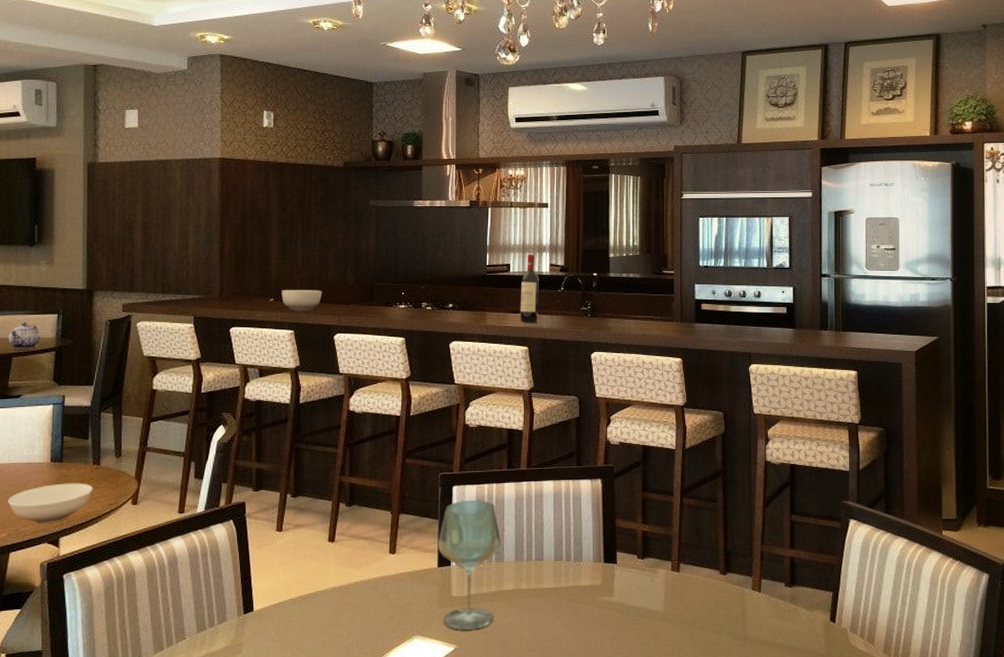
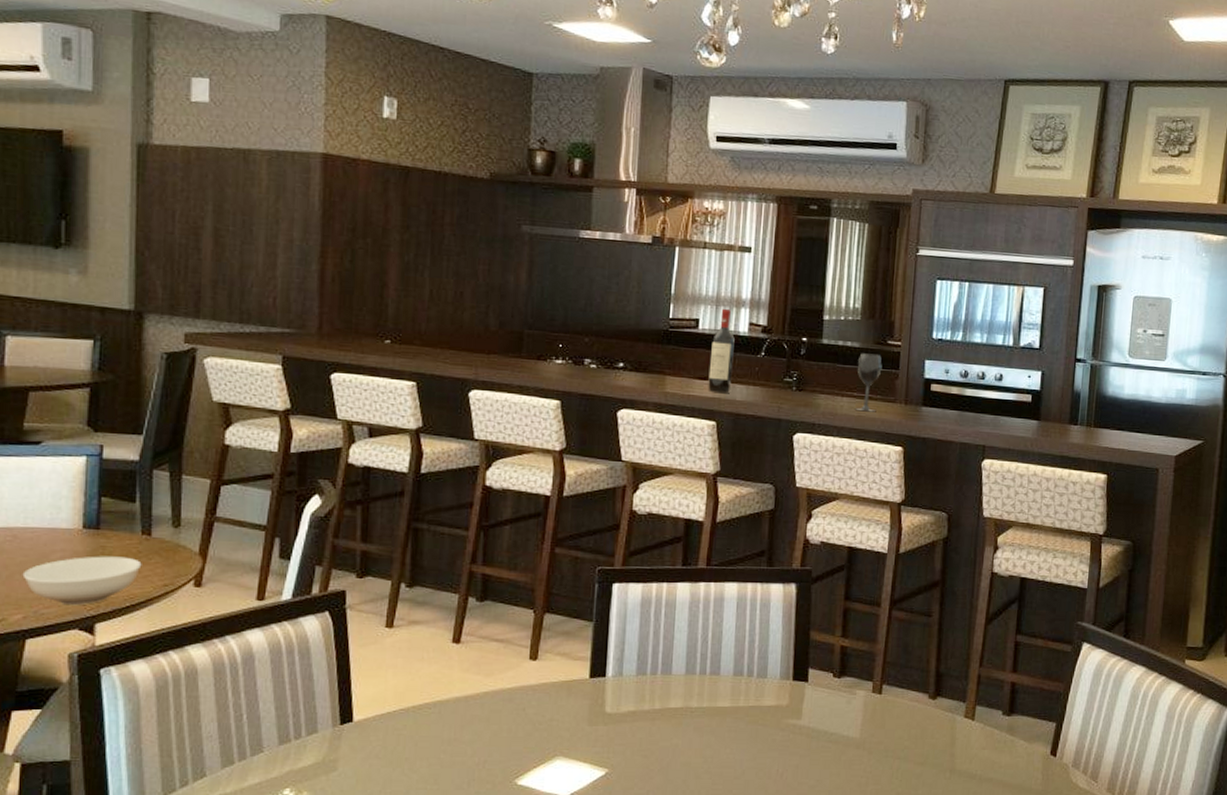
teapot: present [8,322,41,349] -> none [23,346,69,383]
bowl: present [282,290,322,311] -> none [401,330,455,360]
wine glass: present [438,500,502,630] -> none [591,601,671,752]
wine glass: none [639,282,660,331] -> present [854,353,882,412]

